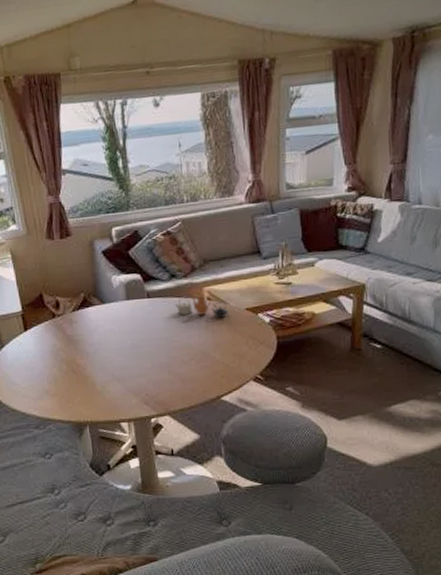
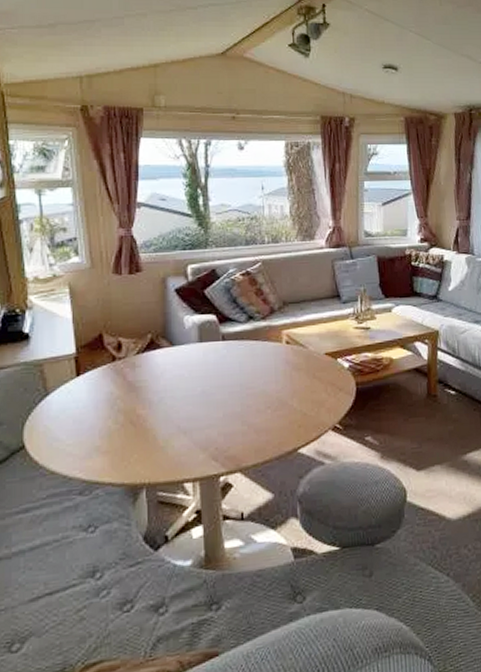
teapot: present [175,293,228,316] -> none [252,336,307,361]

